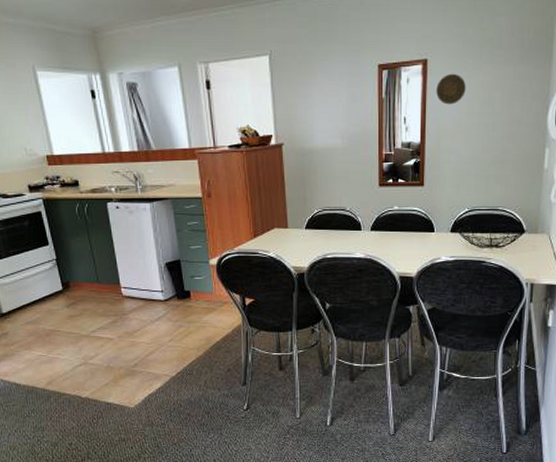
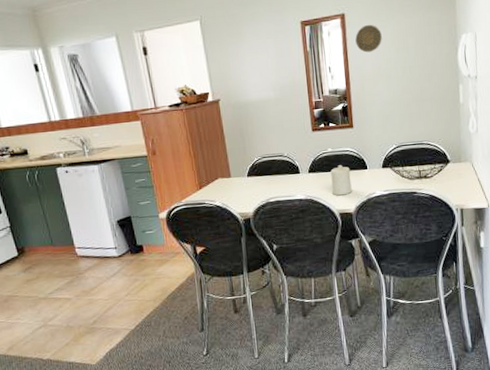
candle: none [394,225,416,258] -> present [330,165,352,196]

